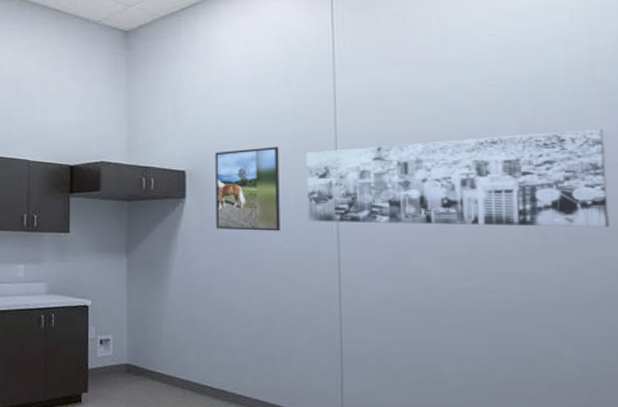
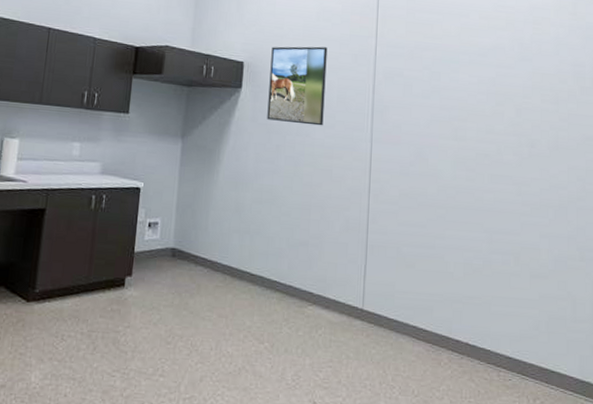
wall art: present [307,129,609,228] -> none [347,54,580,142]

